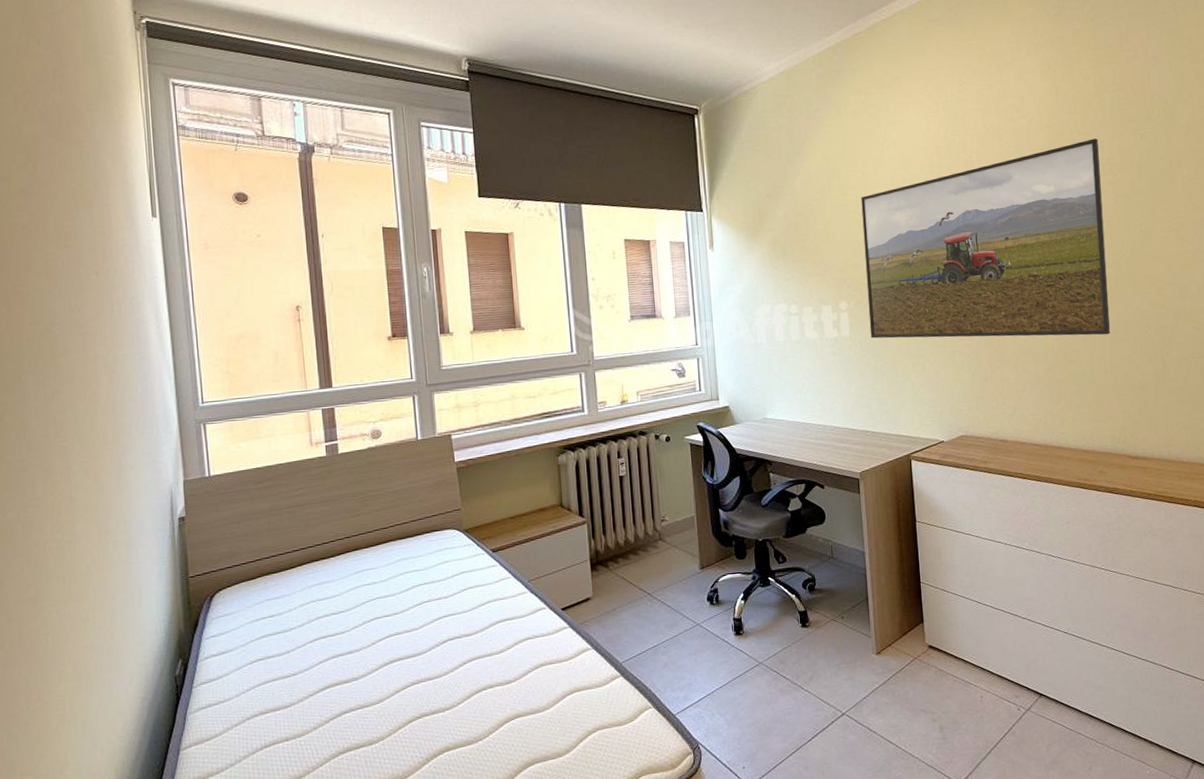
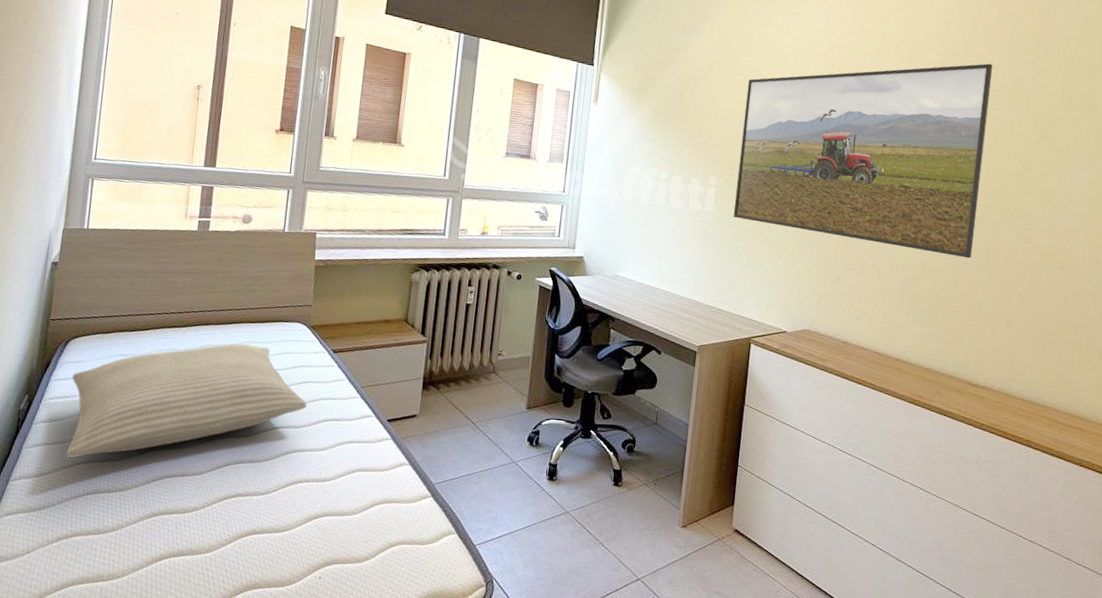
pillow: none [224,560,476,714] -> present [65,343,307,458]

